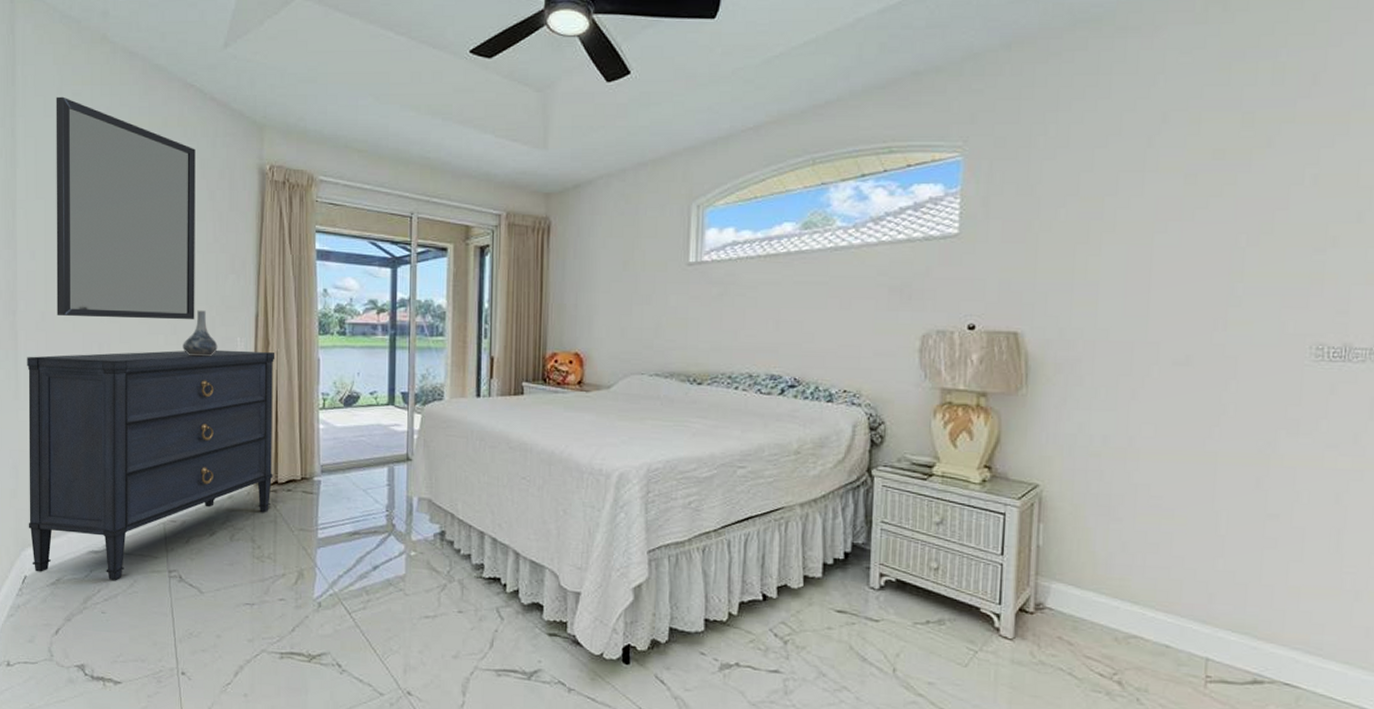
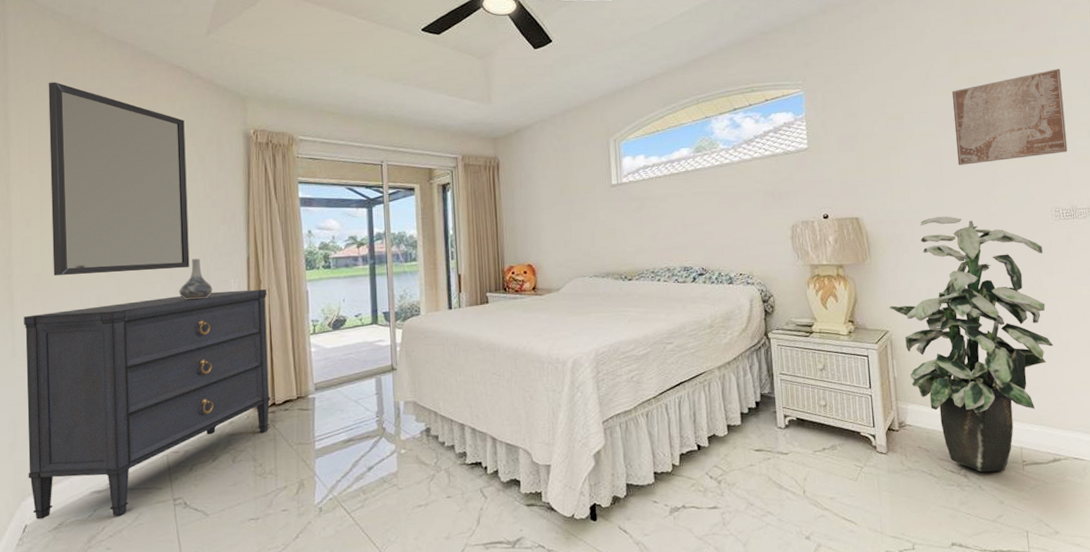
indoor plant: none [1045,341,1287,685] -> present [889,216,1054,473]
wall art: none [1176,144,1362,273] -> present [952,68,1068,165]

